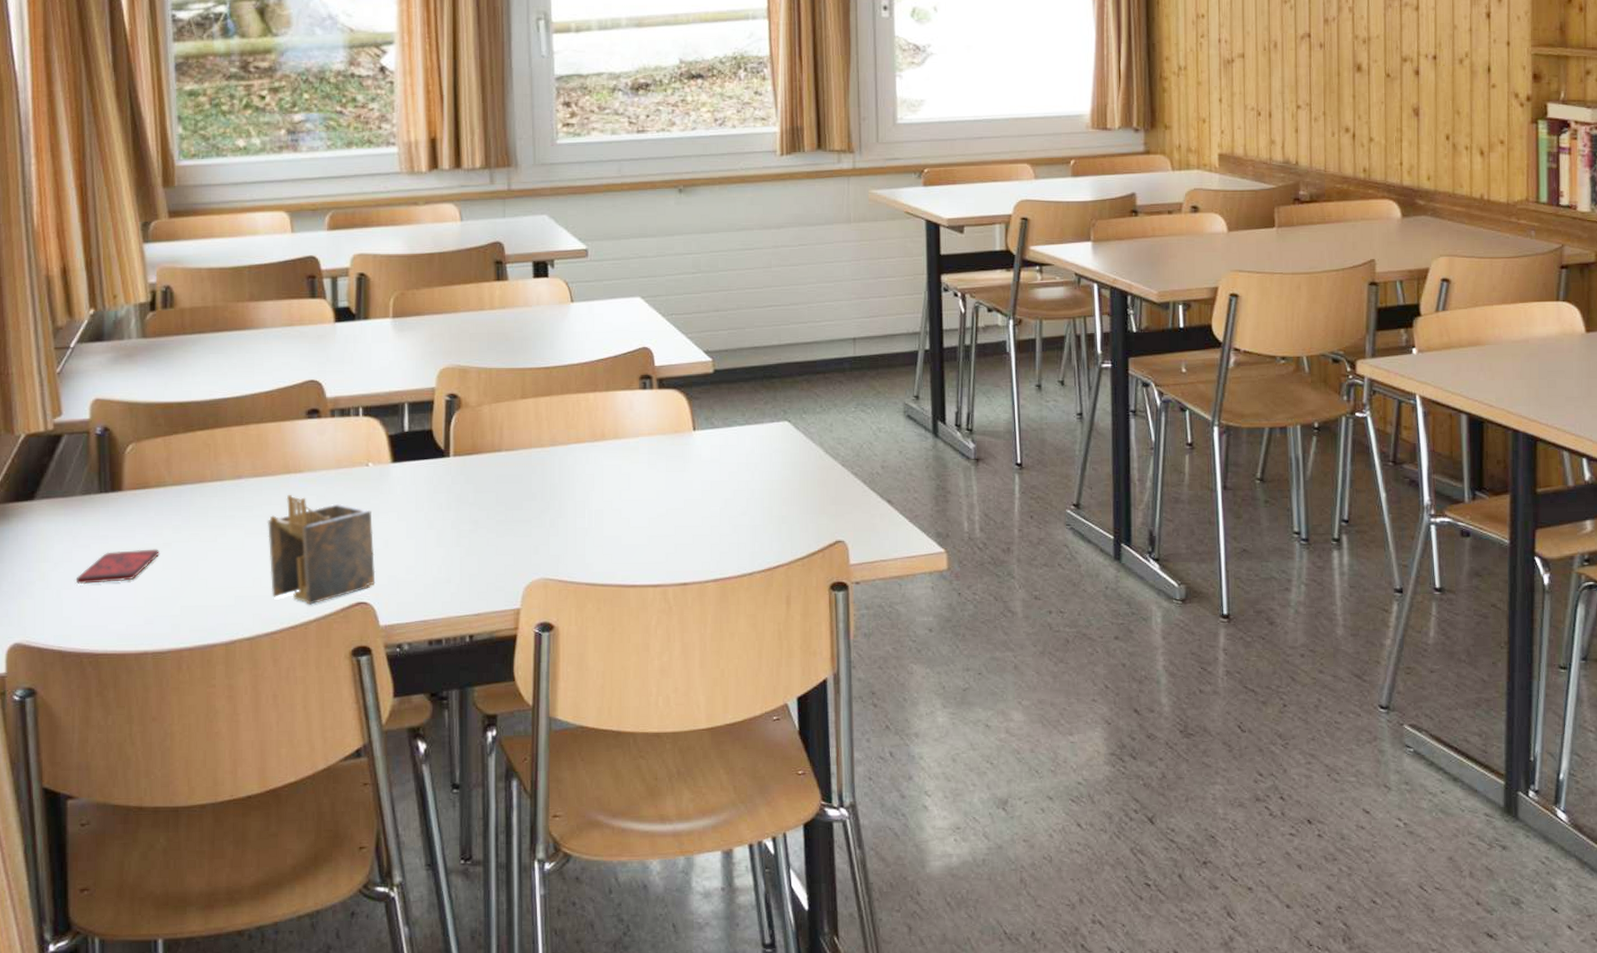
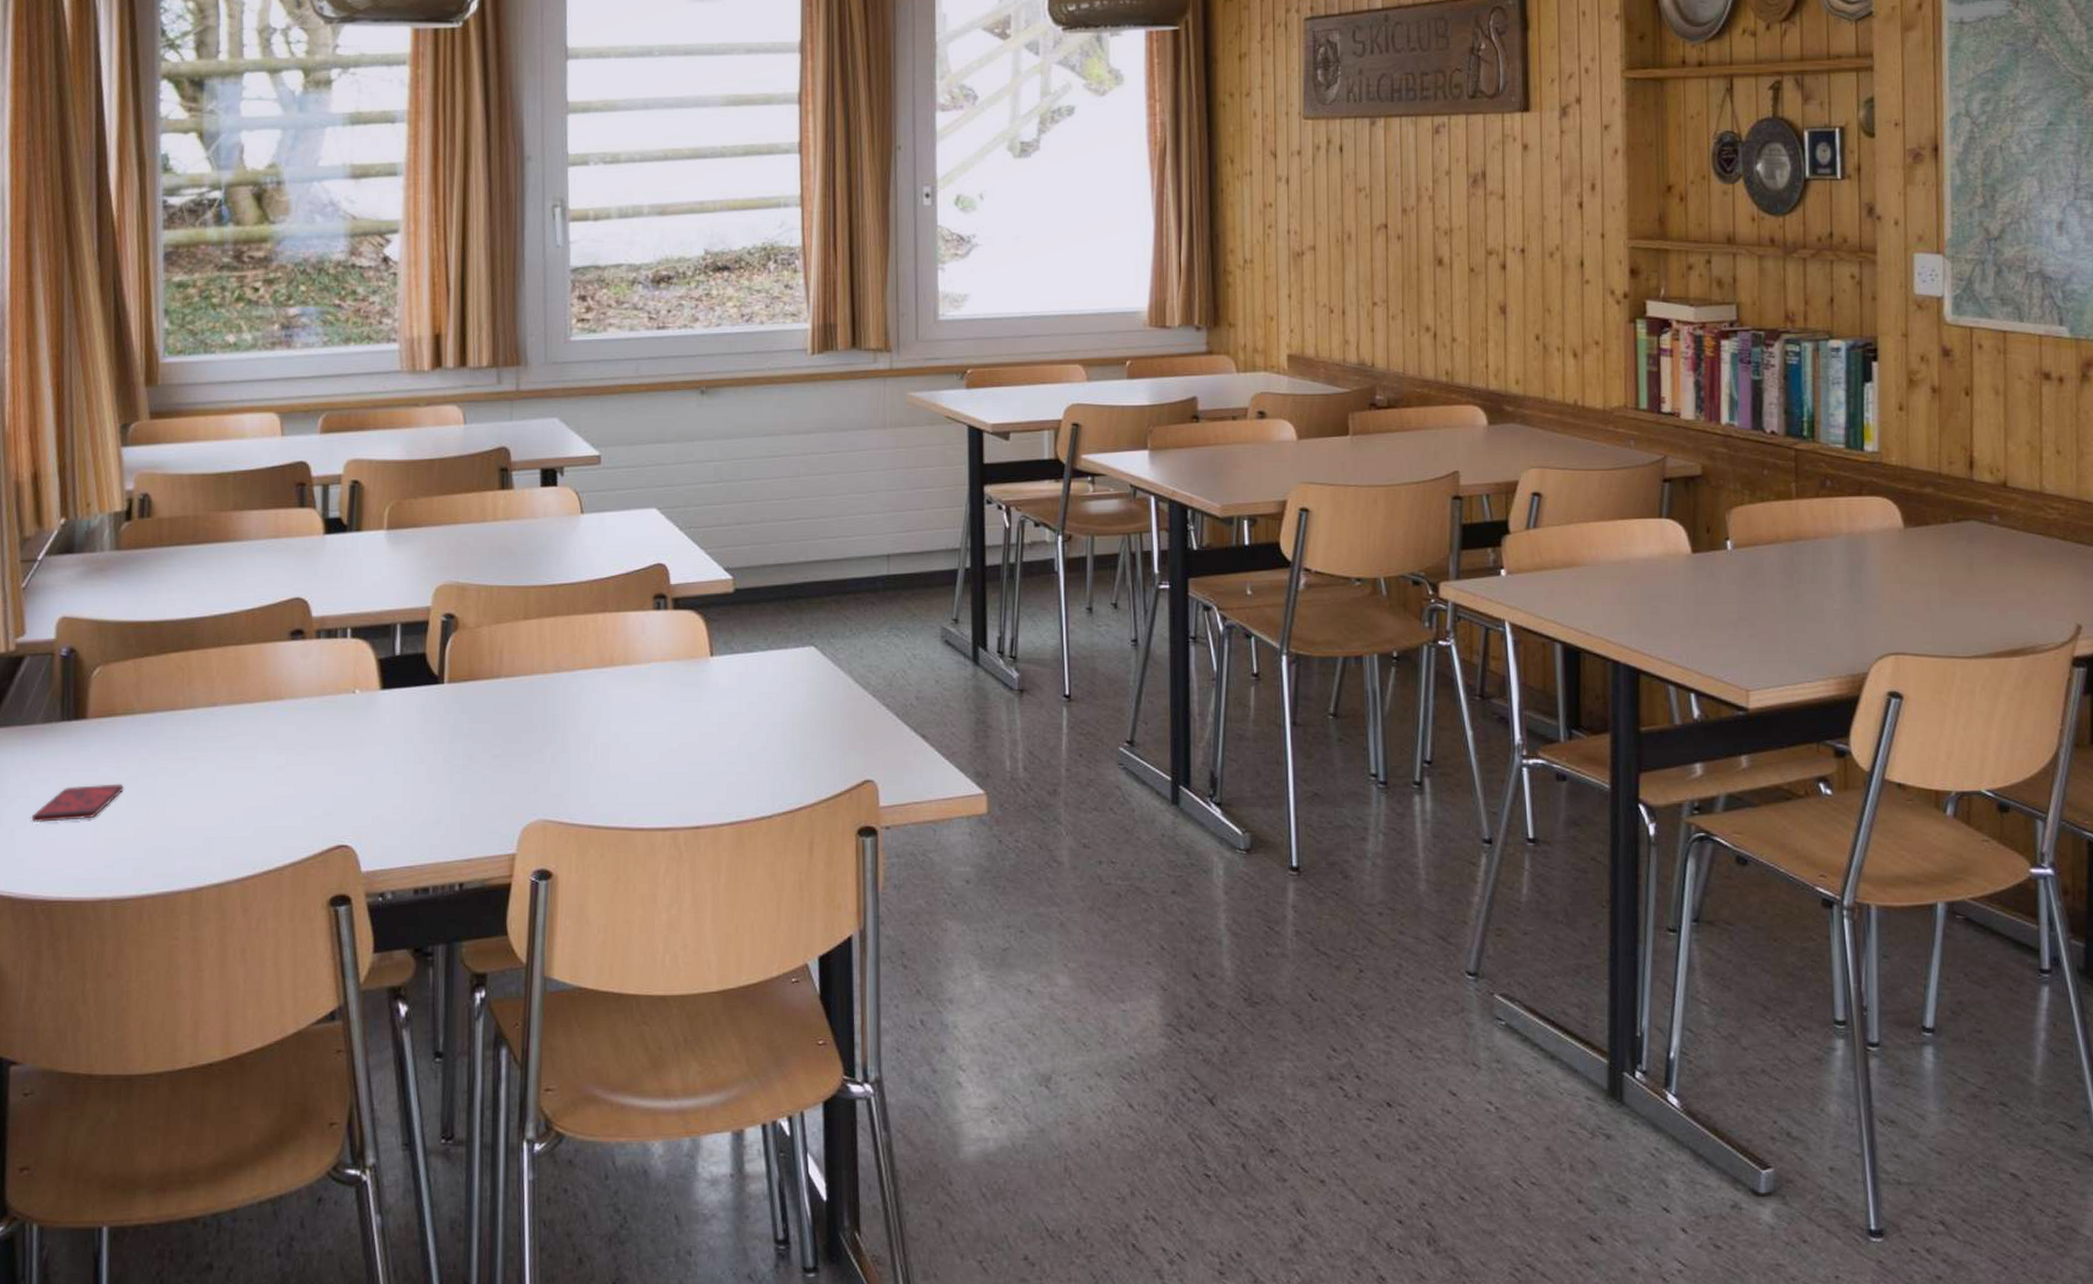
napkin holder: present [267,494,376,605] -> none [242,723,359,848]

